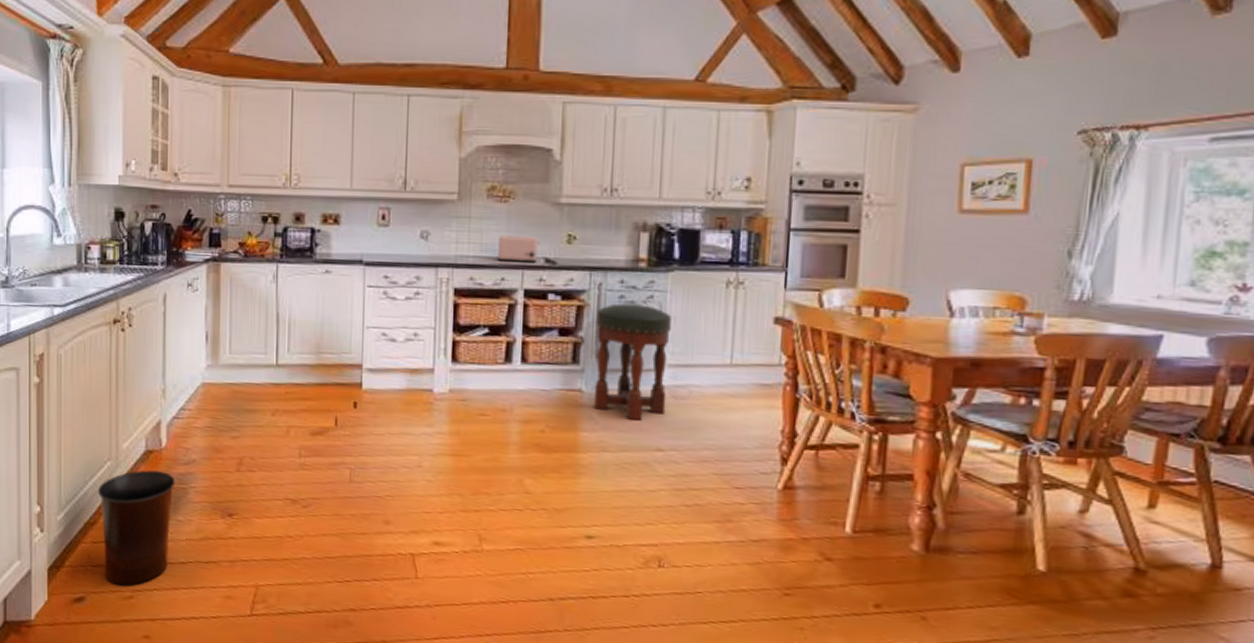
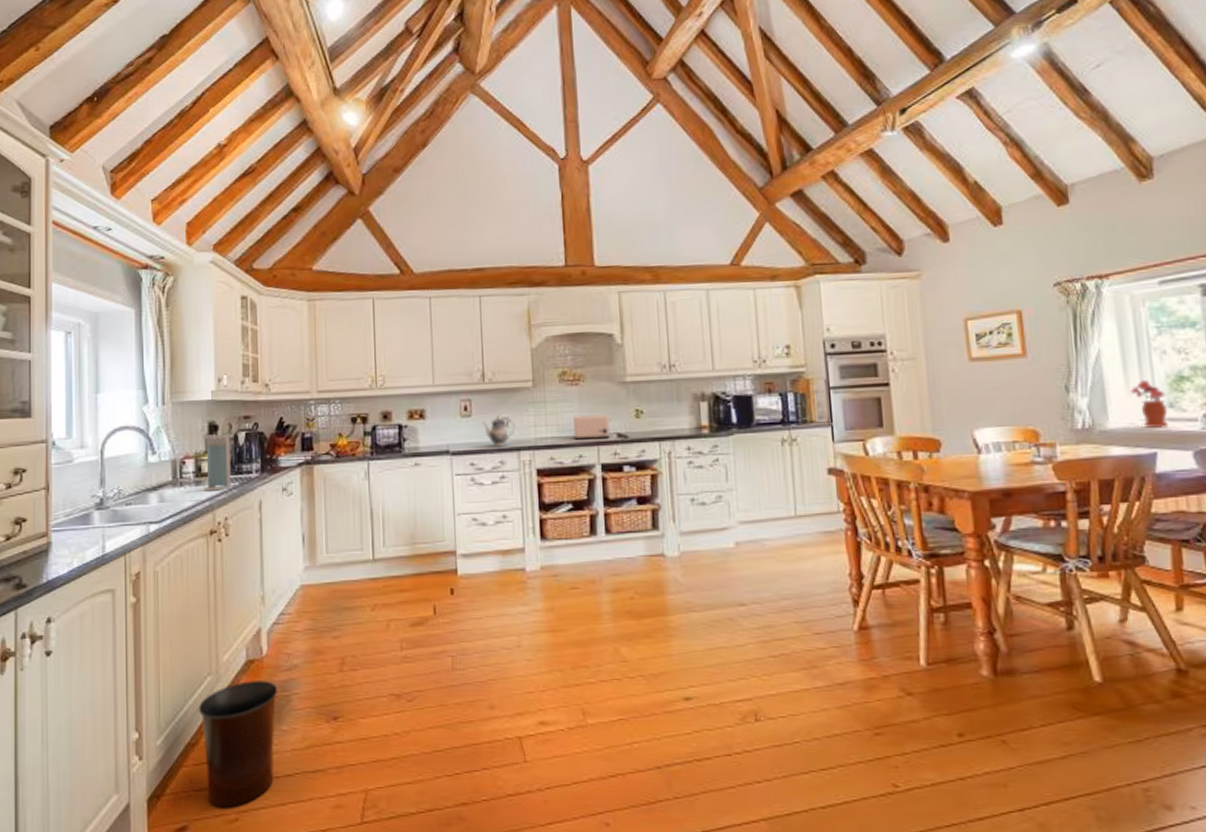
soap dispenser: none [109,221,137,280] -> present [203,434,231,491]
teapot: none [399,226,436,261] -> present [481,414,516,446]
stool: present [593,303,672,421] -> none [669,468,743,578]
potted flower: none [1147,252,1189,308] -> present [1131,380,1168,428]

